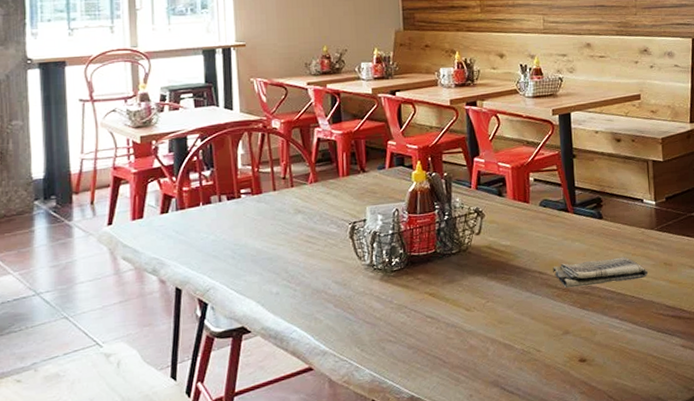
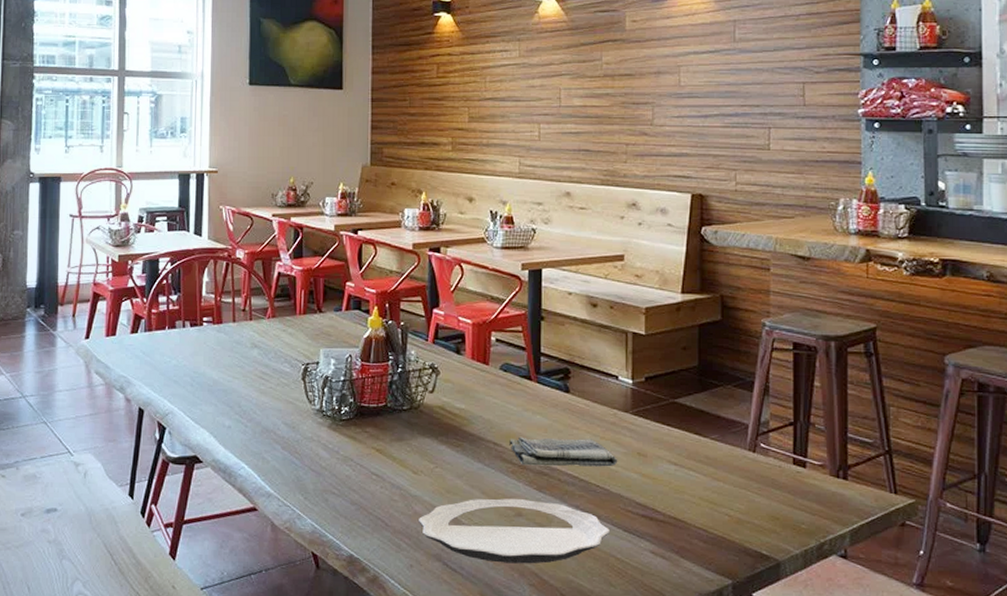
plate: none [475,317,646,379] -> present [419,498,610,564]

